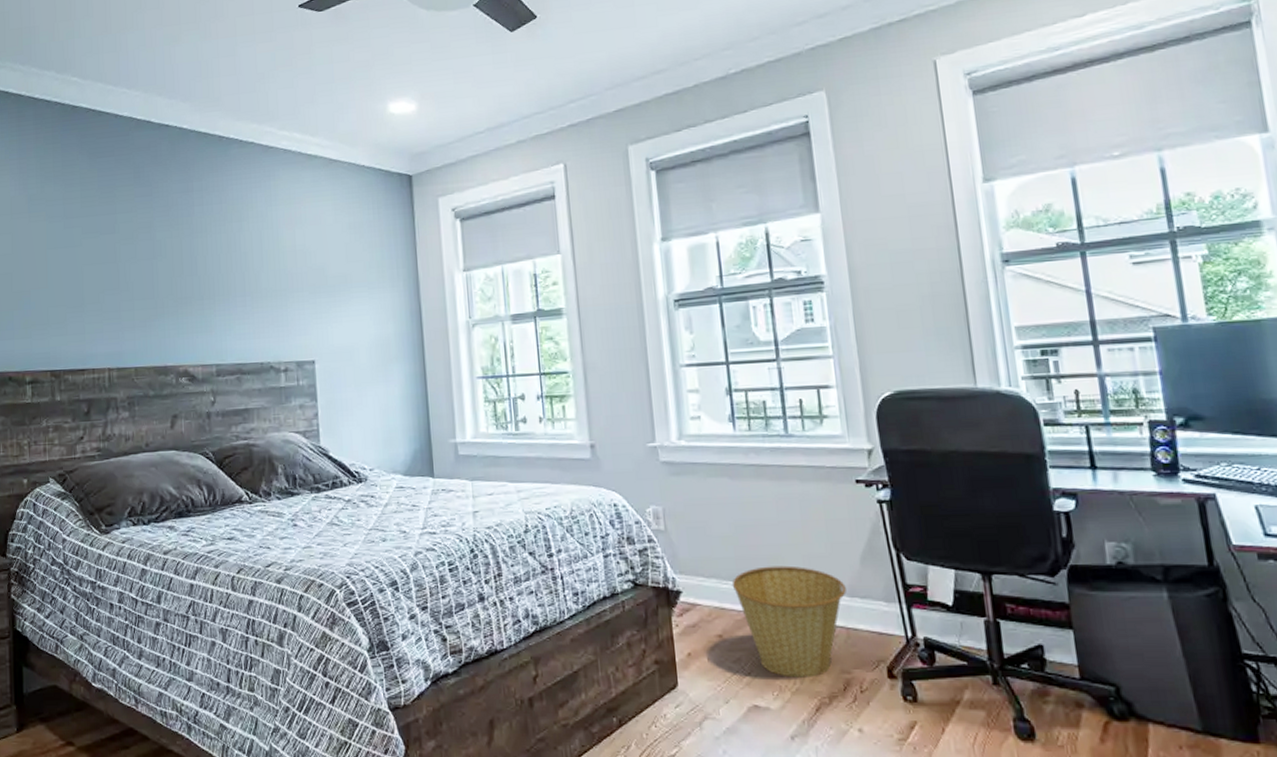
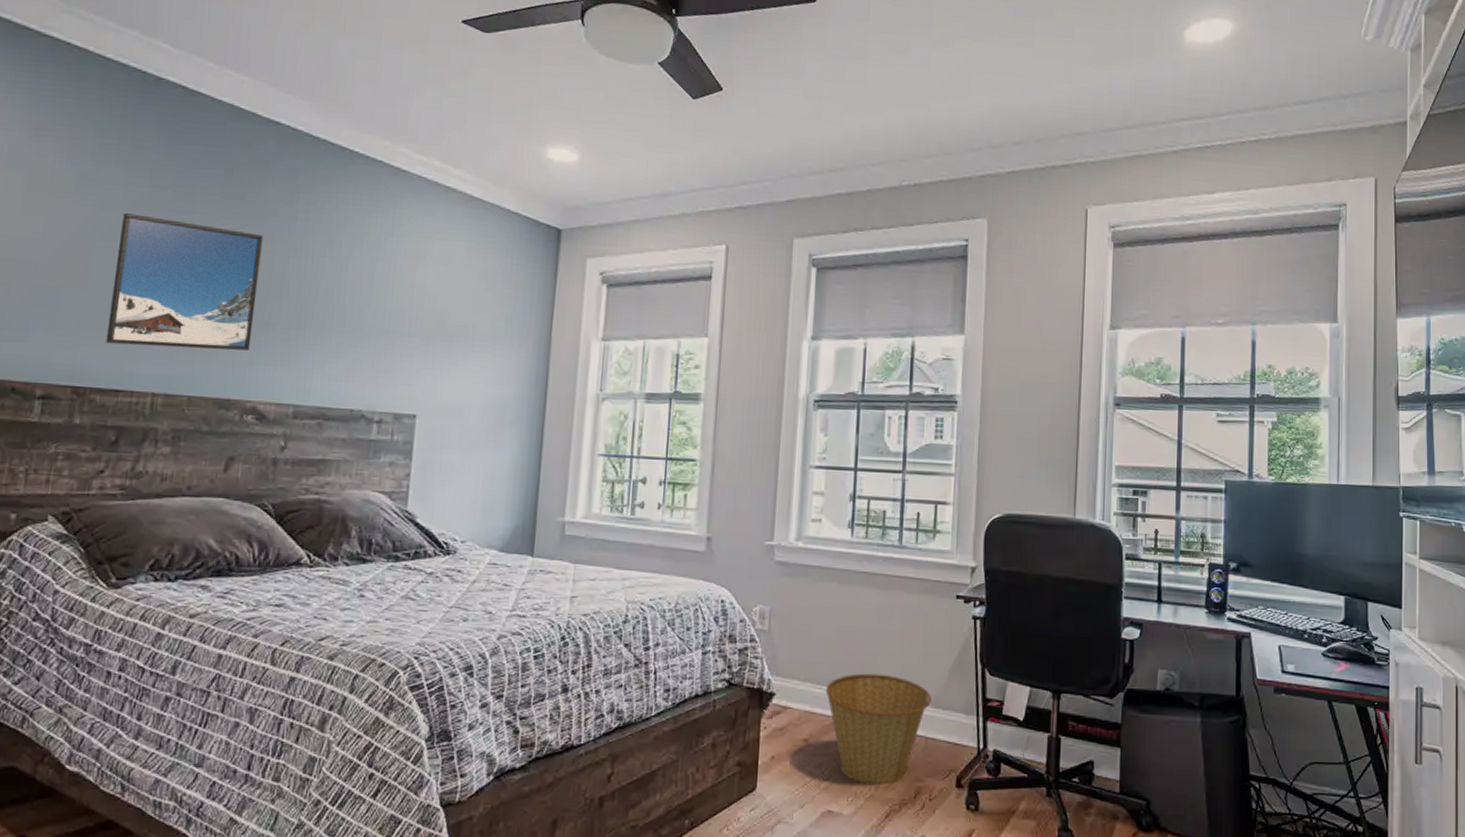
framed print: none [66,221,175,332] -> present [105,213,264,351]

